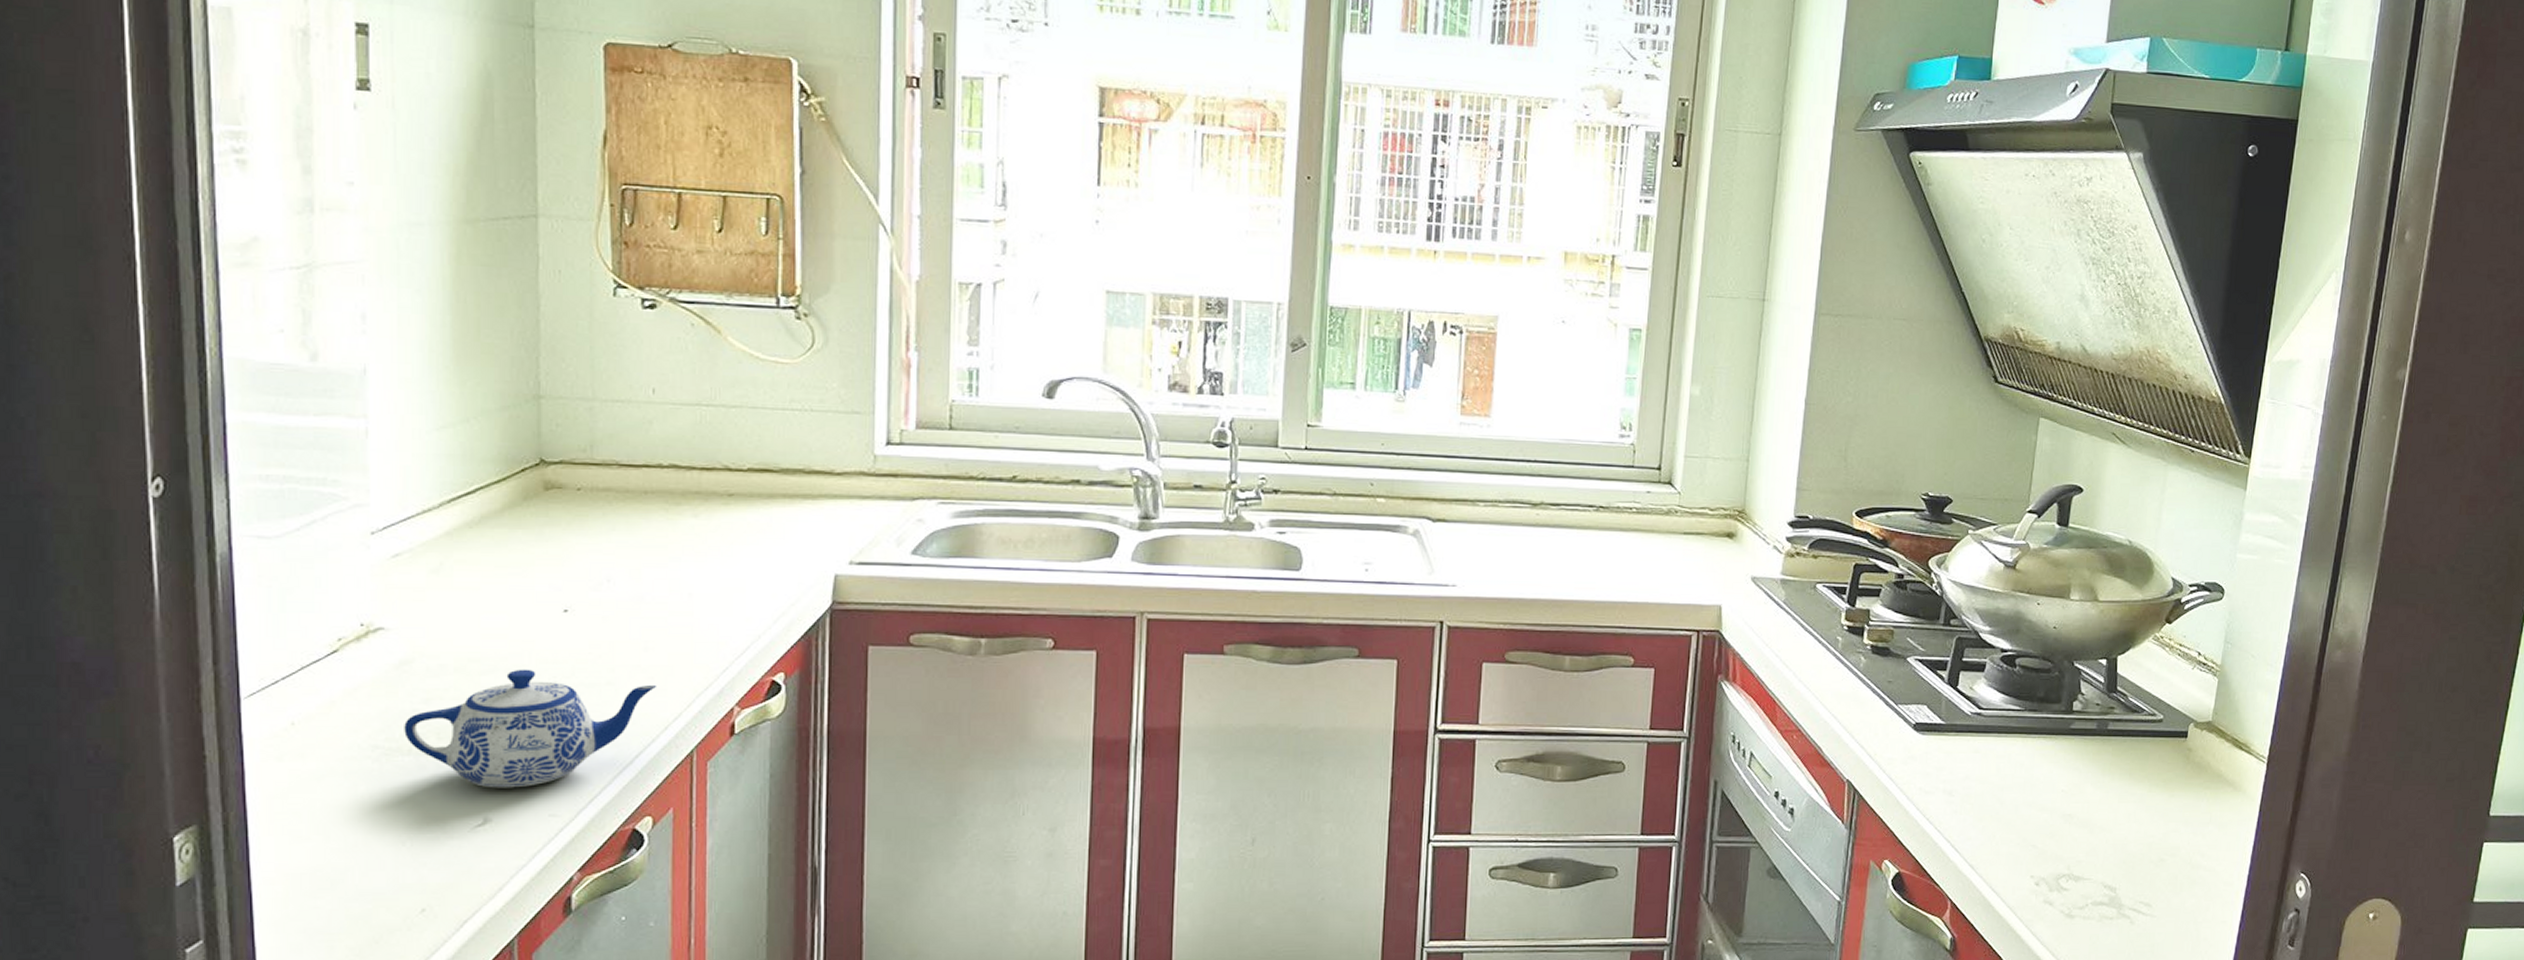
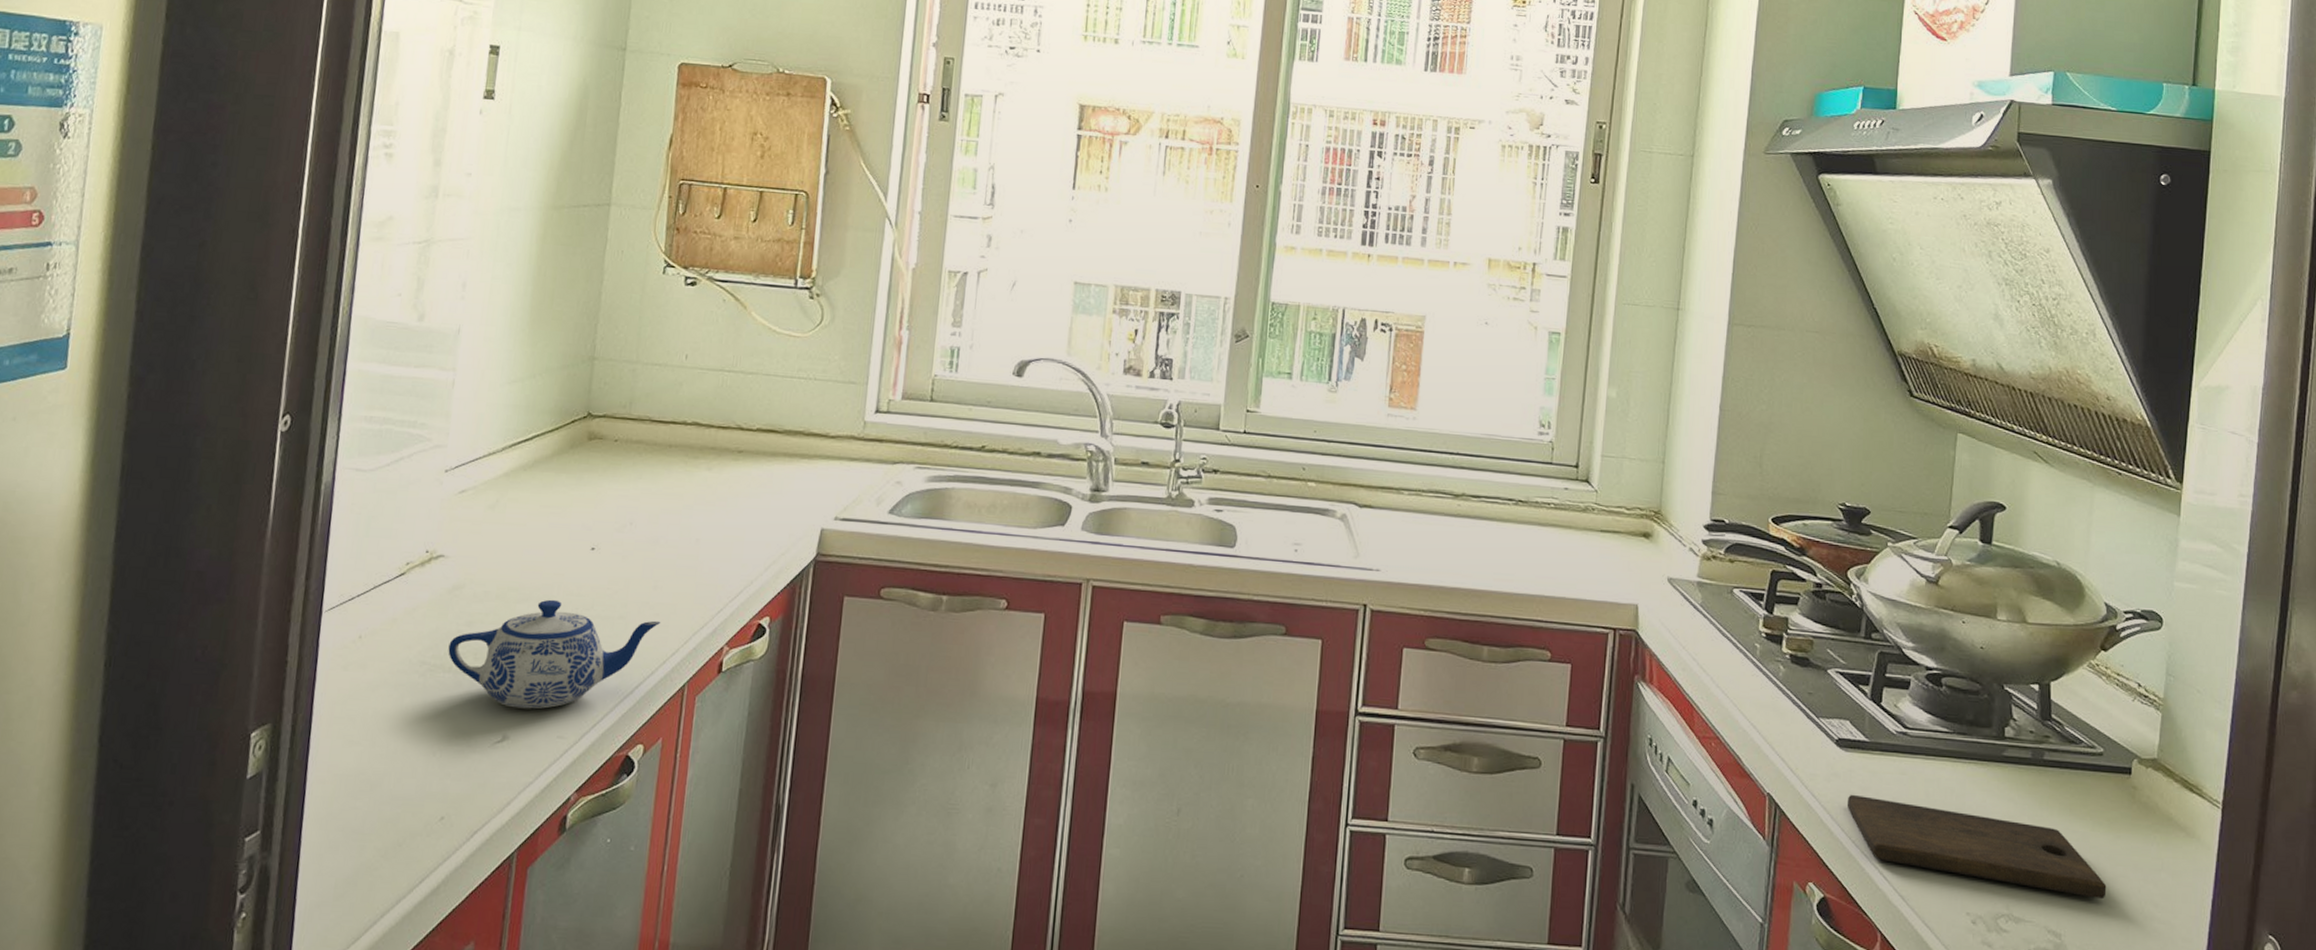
cutting board: none [1922,774,2160,853] -> present [1846,794,2107,899]

